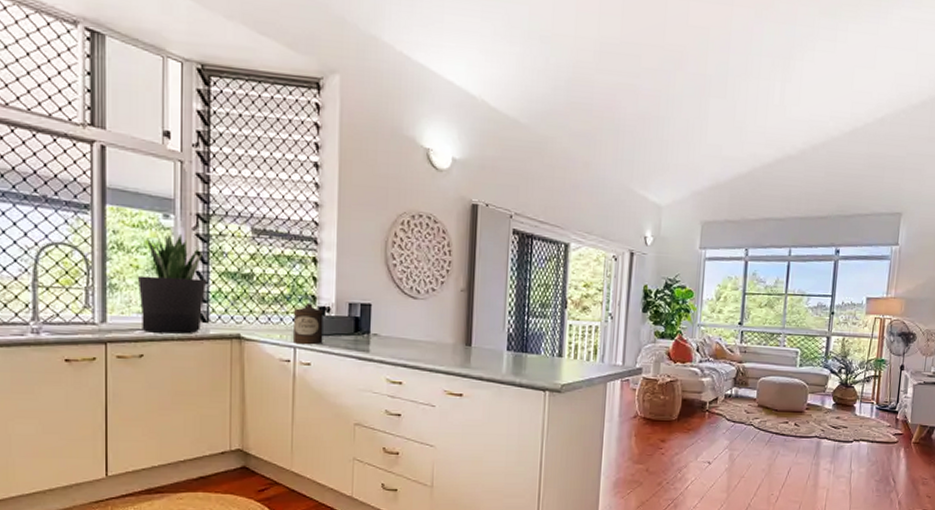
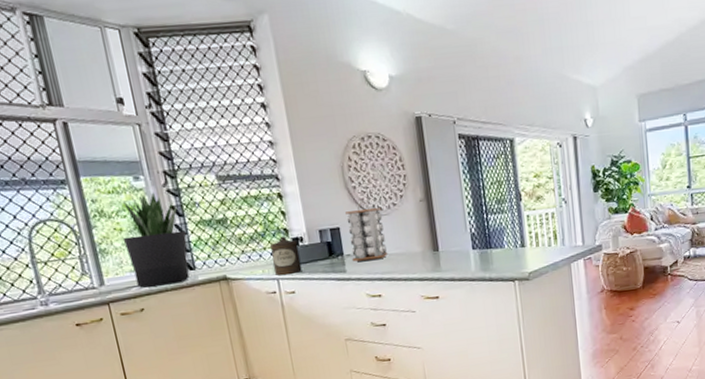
spice rack: none [377,280,420,345] -> present [345,200,388,262]

